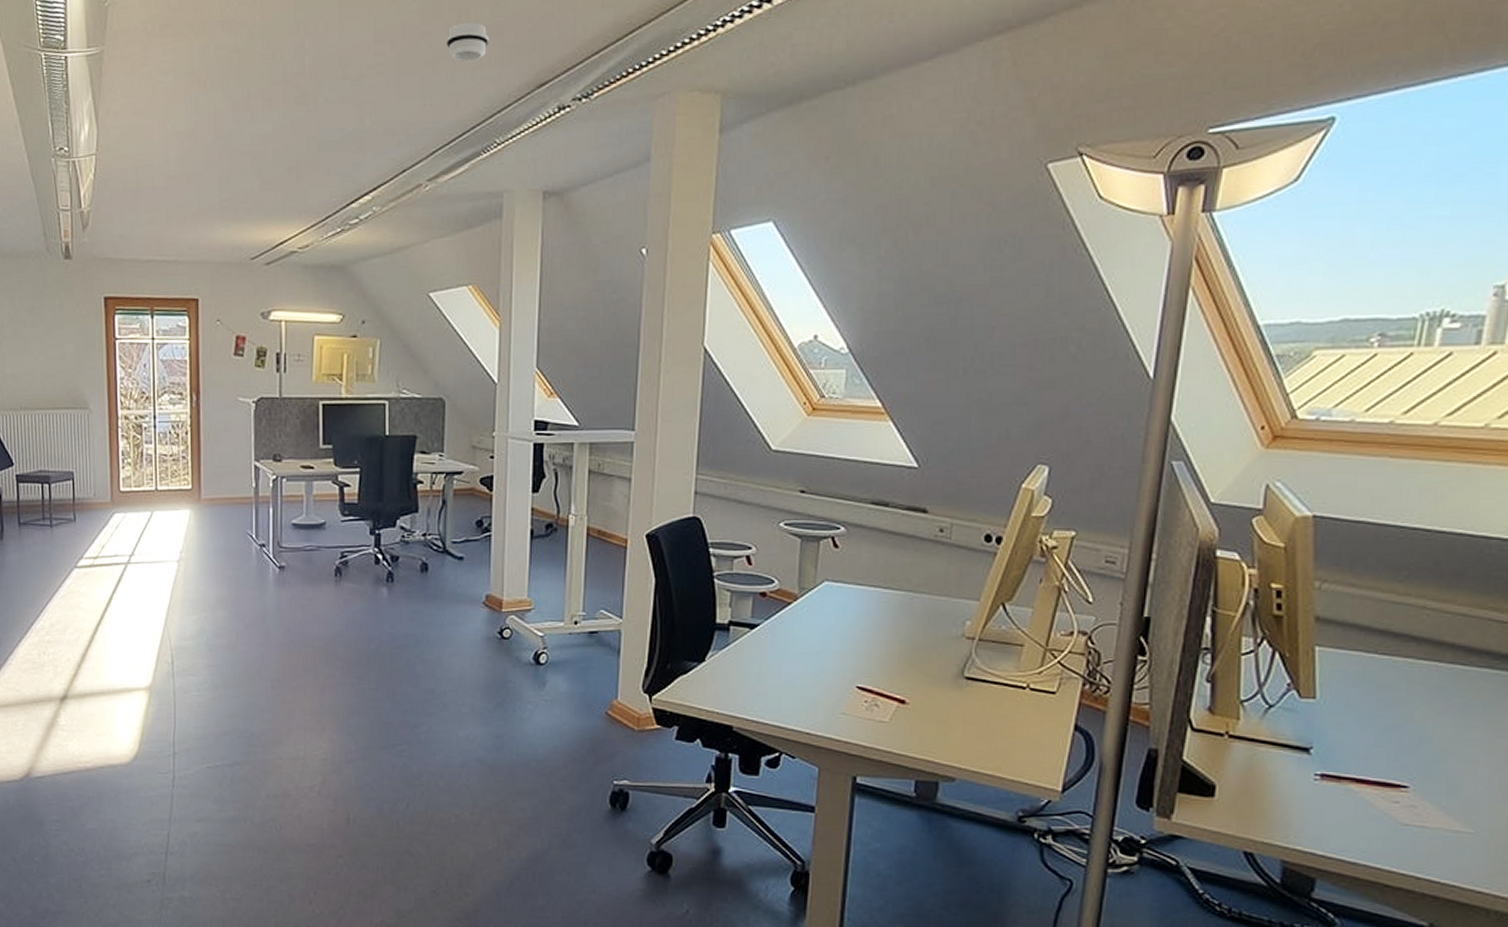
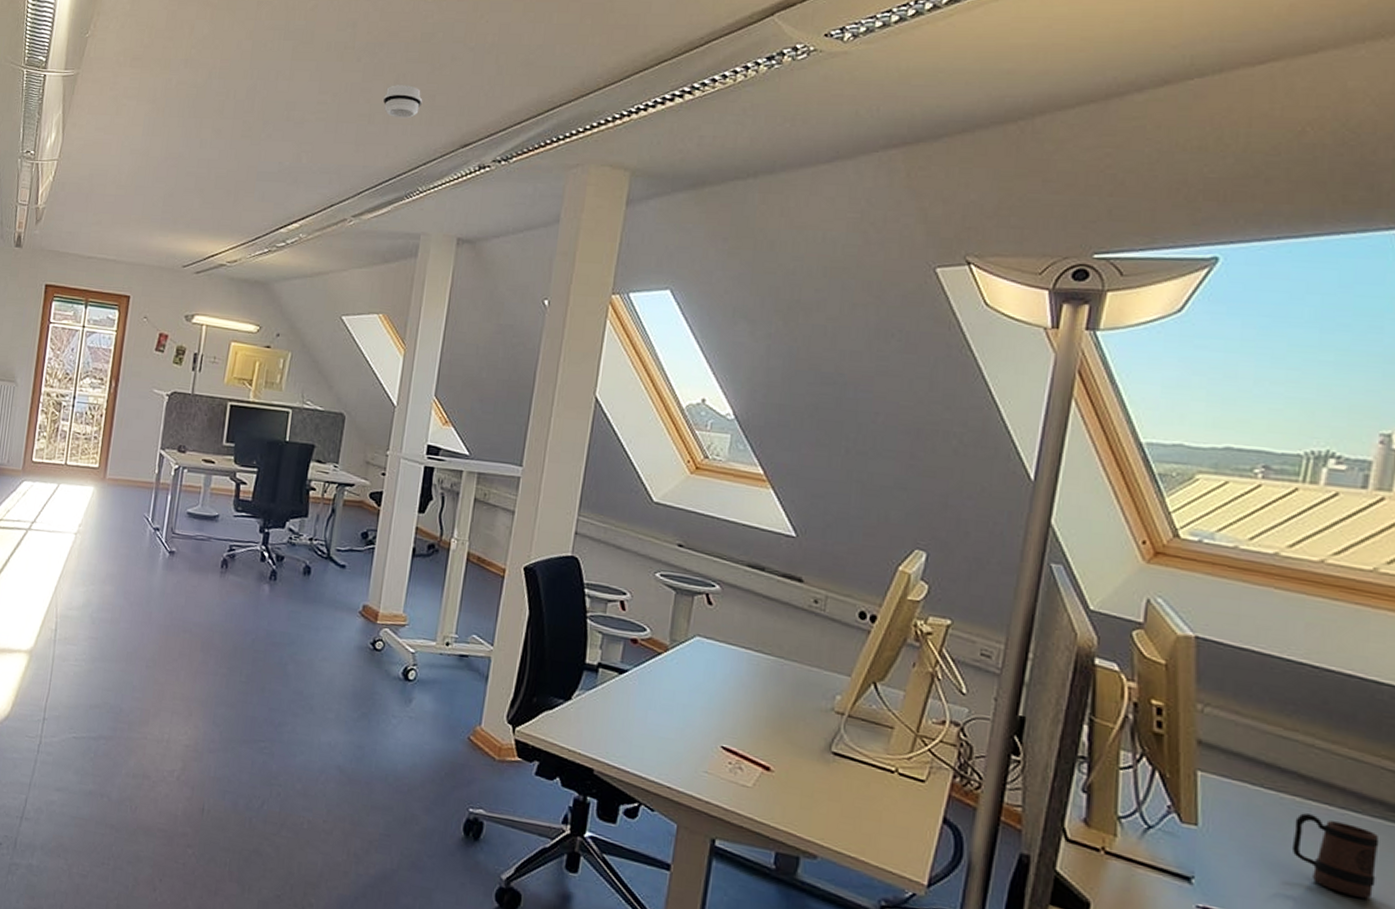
mug: none [1403,673,1485,744] -> present [1291,813,1380,899]

